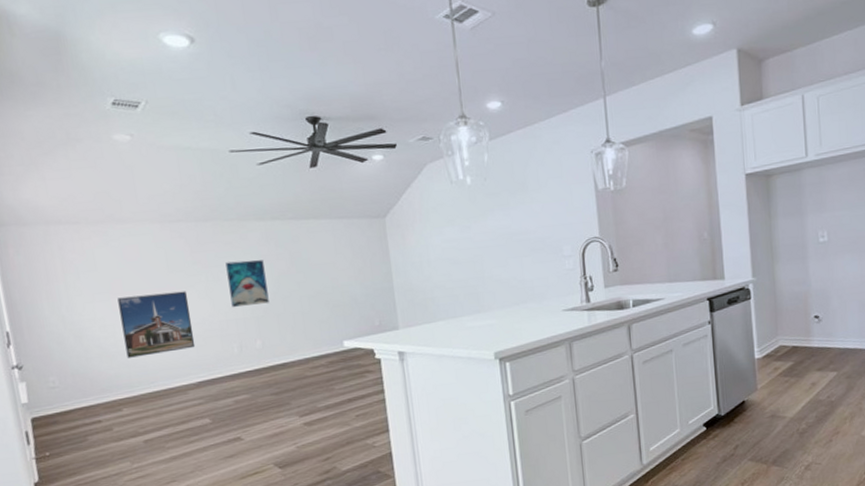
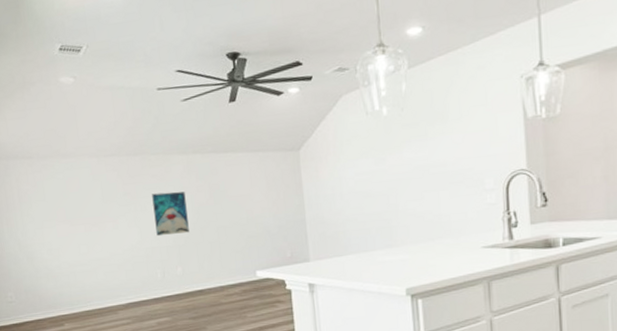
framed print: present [117,291,196,358] -> none [62,219,125,279]

